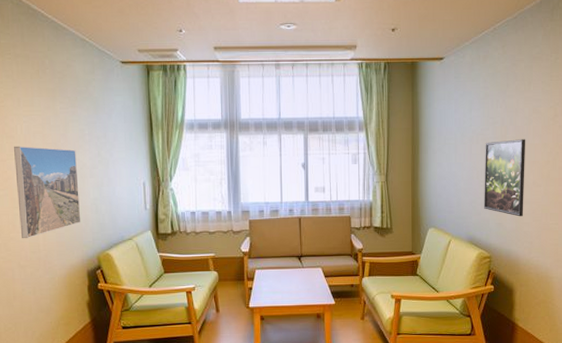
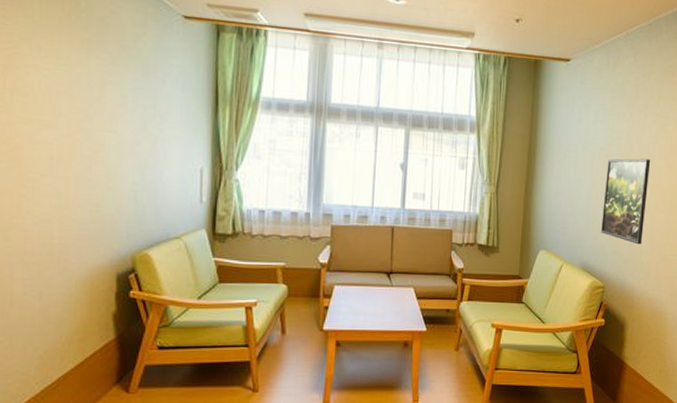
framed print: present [14,146,81,239] -> none [26,106,114,228]

